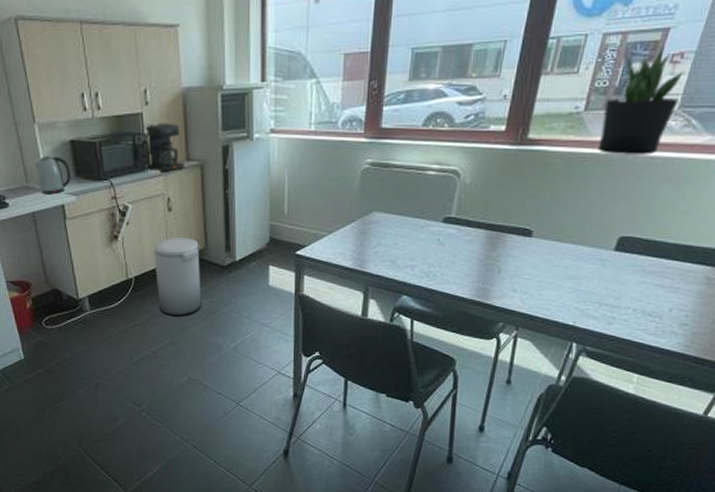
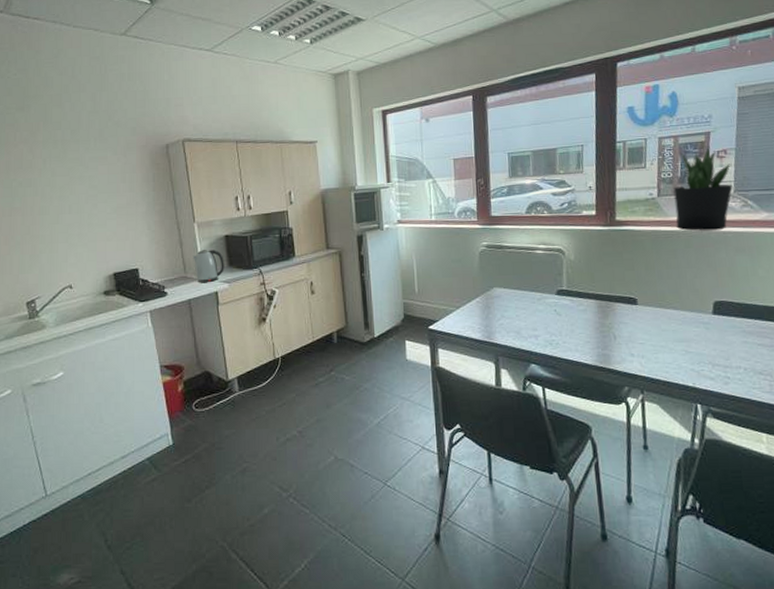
coffee maker: present [143,122,185,172] -> none [288,218,325,260]
pedal bin: present [154,236,202,317] -> none [299,317,345,394]

